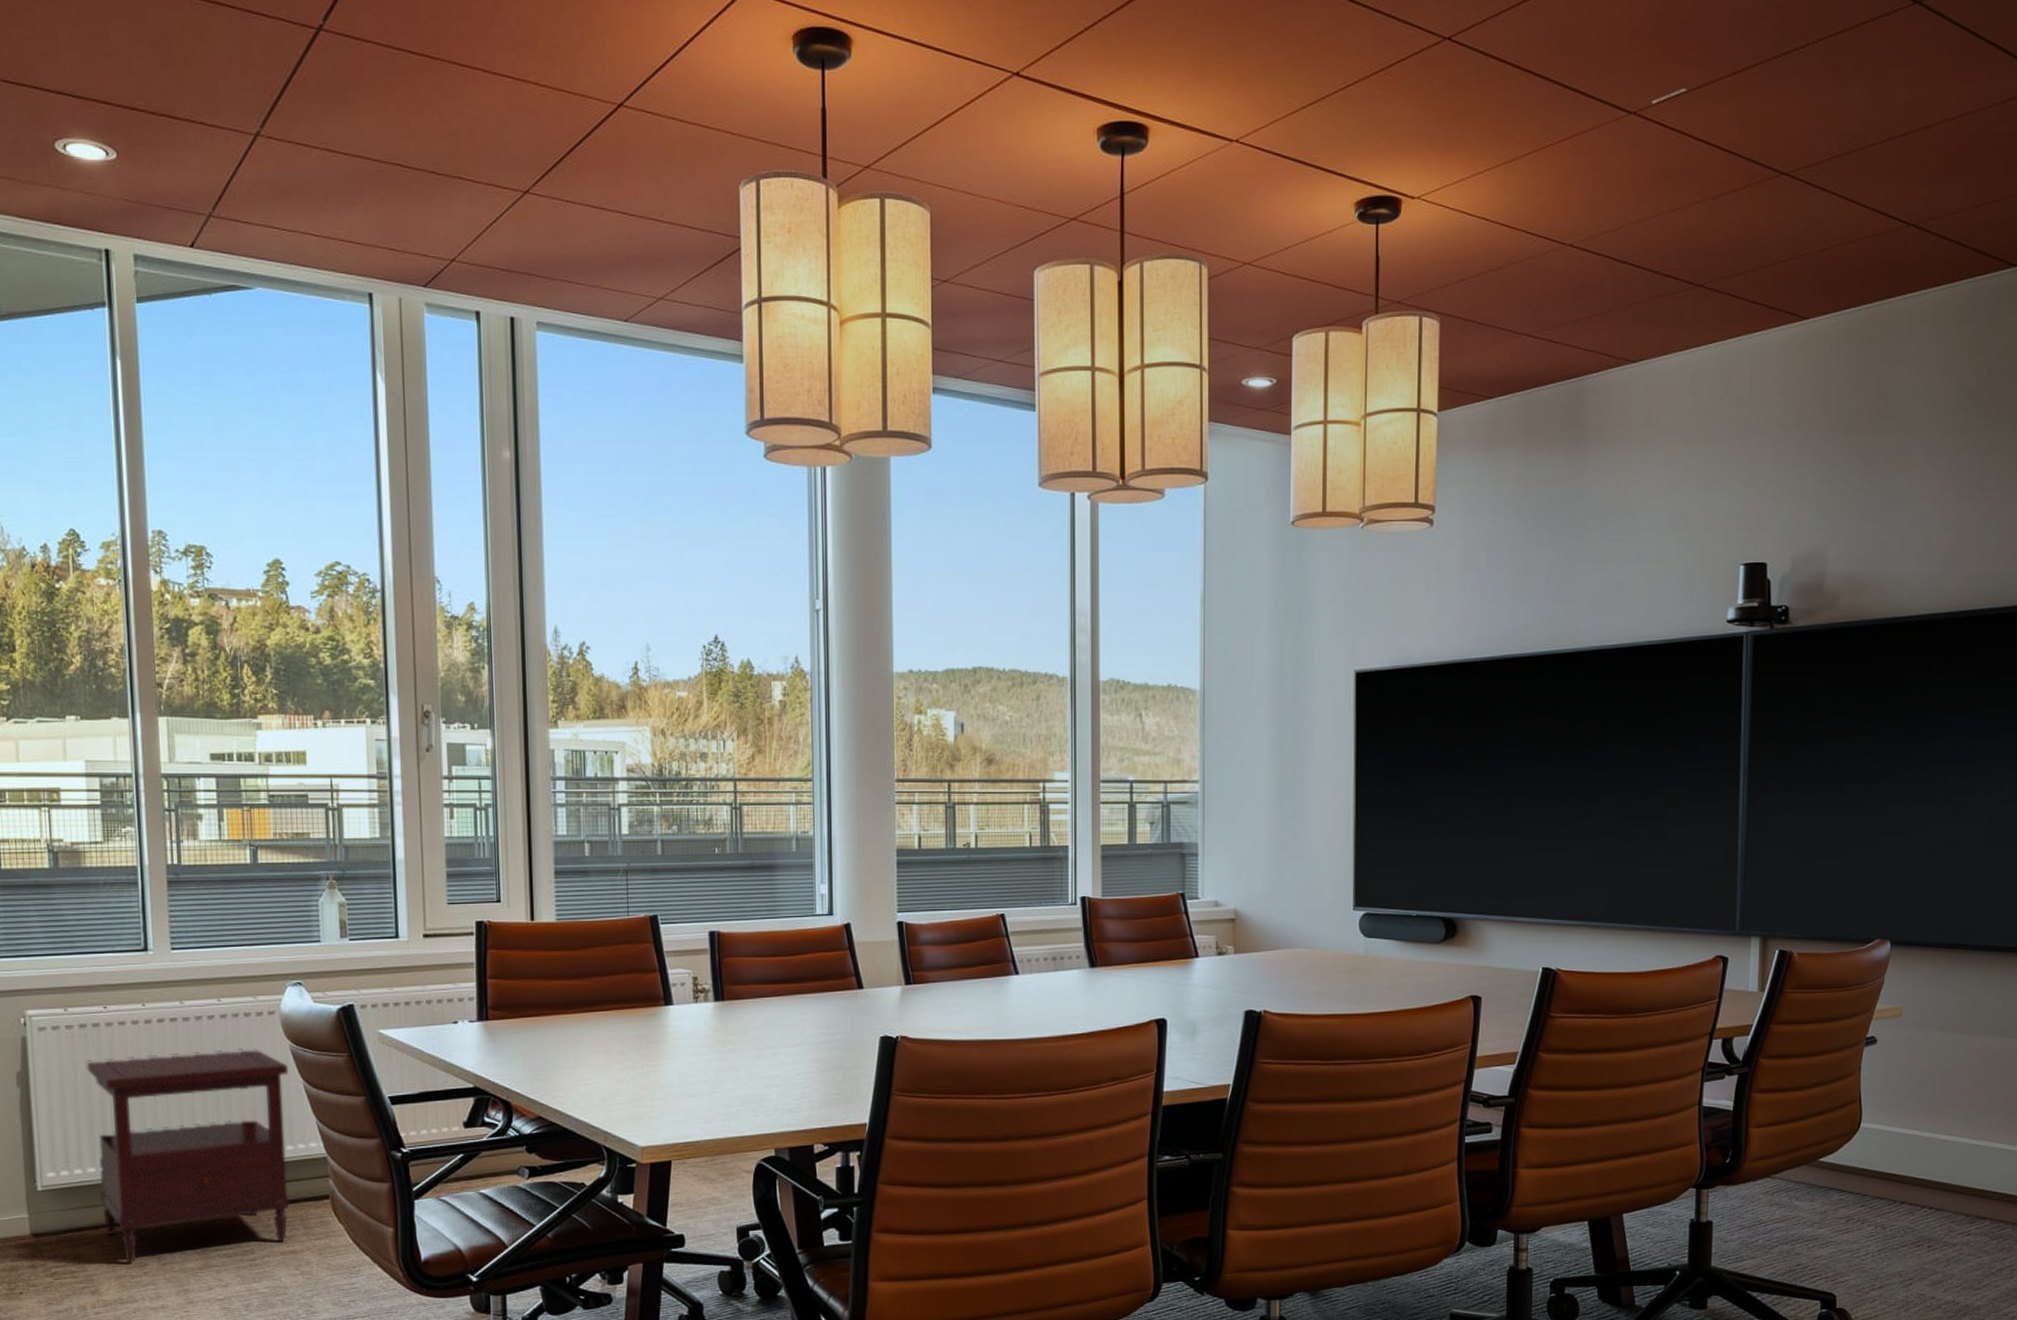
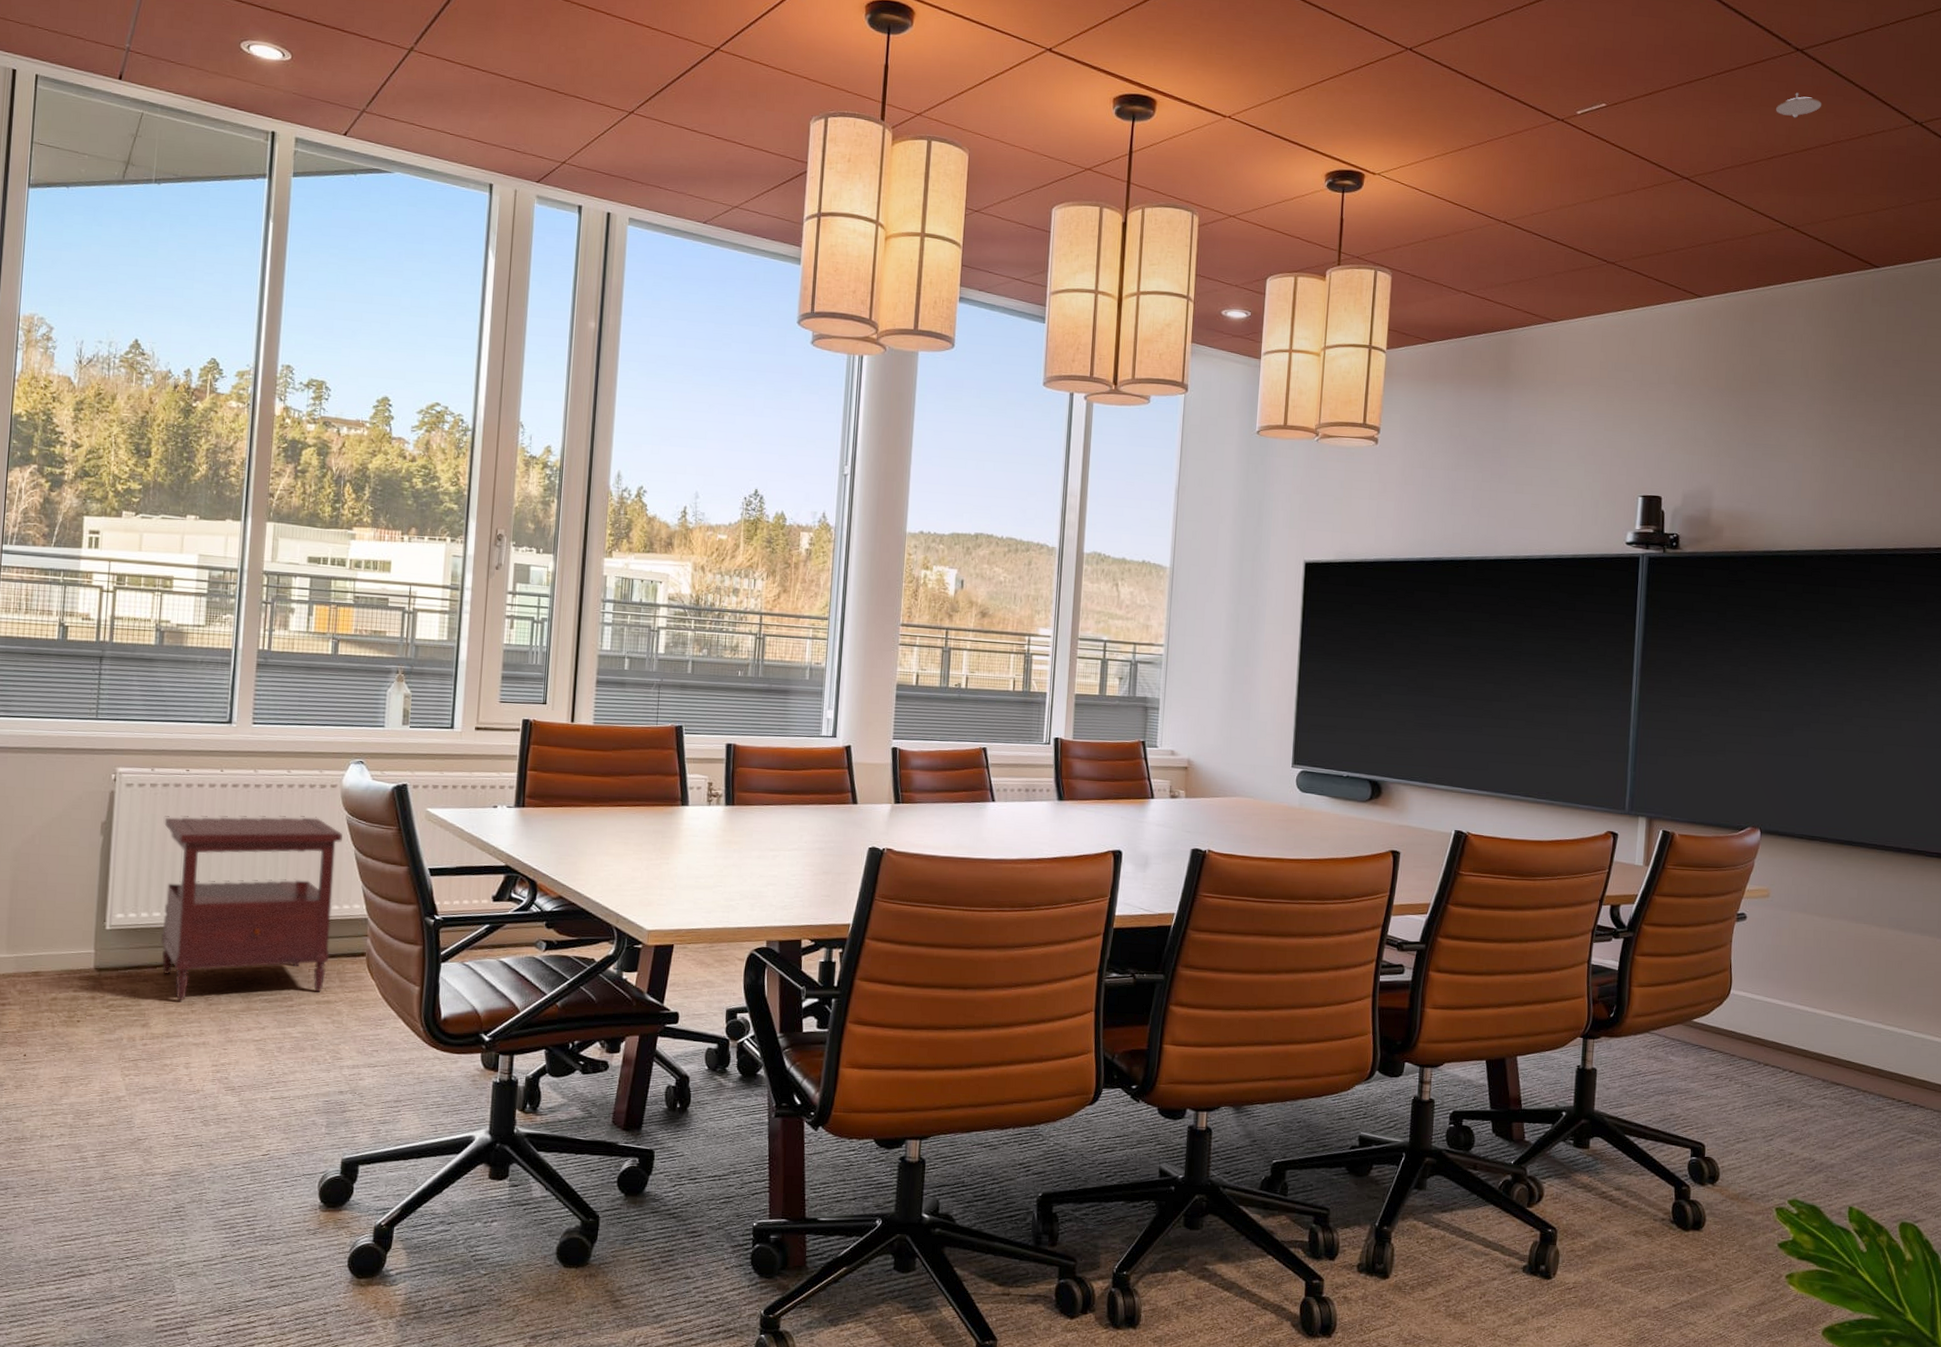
recessed light: none [1891,56,1946,89] -> present [1776,93,1822,118]

